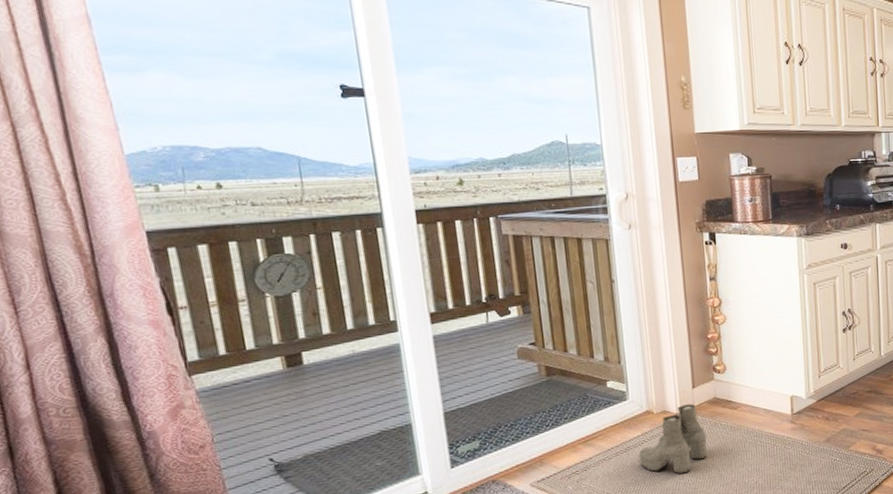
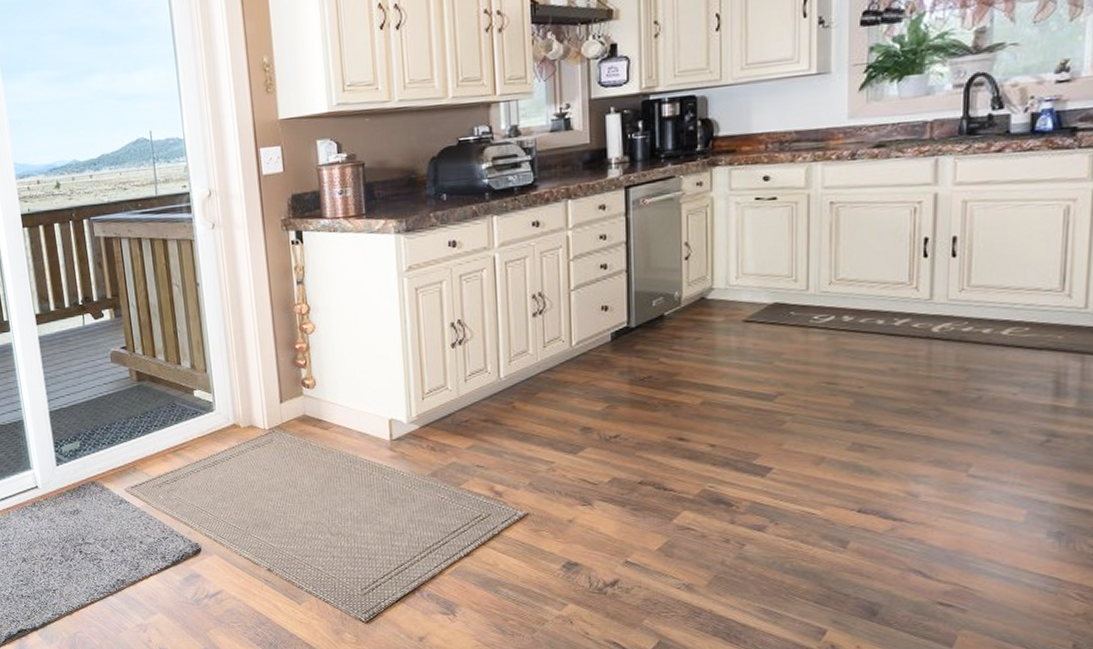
boots: present [638,404,707,474] -> none [226,420,297,495]

